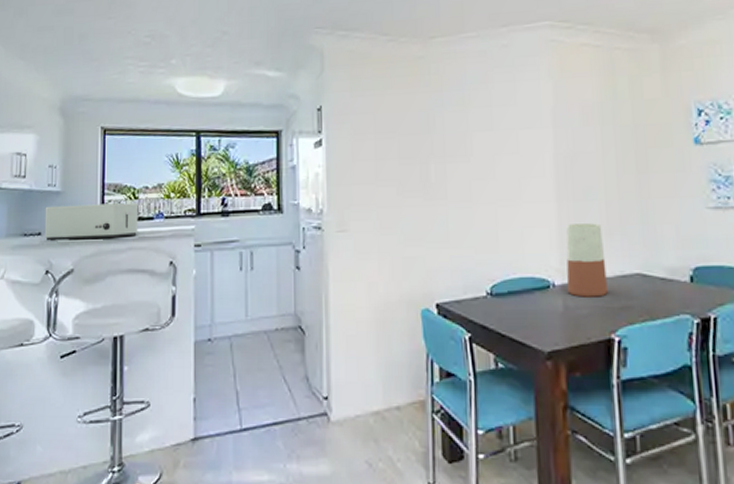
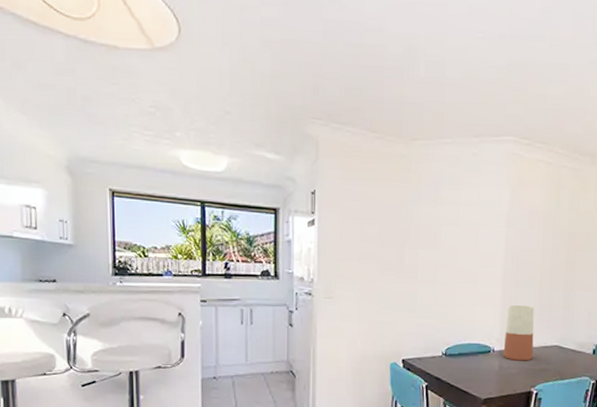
toaster: present [44,203,139,241] -> none [58,257,149,290]

